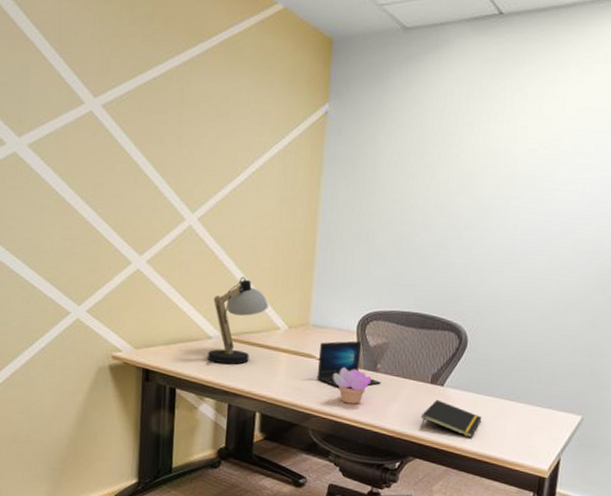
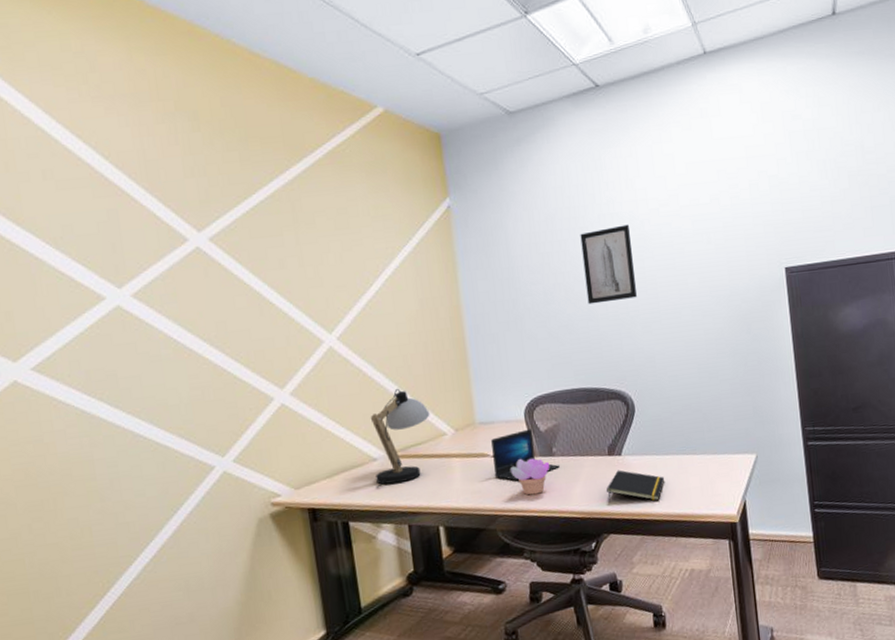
wall art: none [443,160,502,236] -> present [580,224,637,305]

